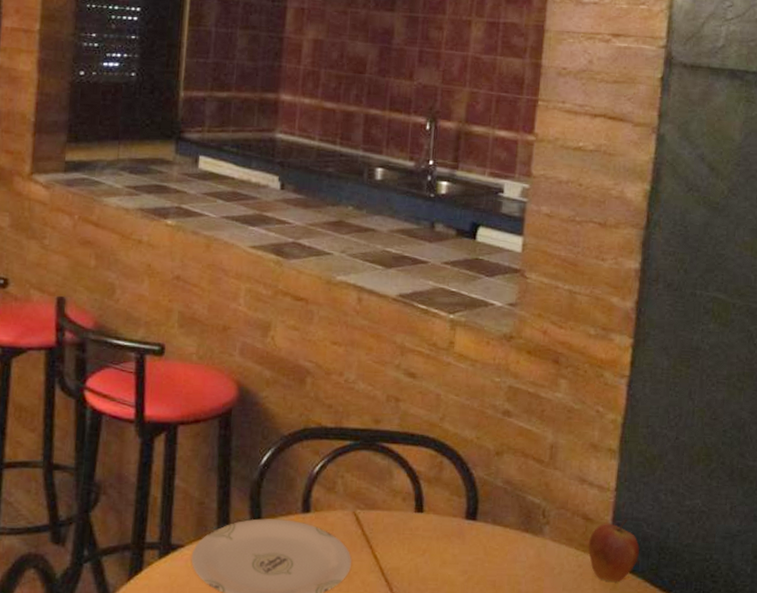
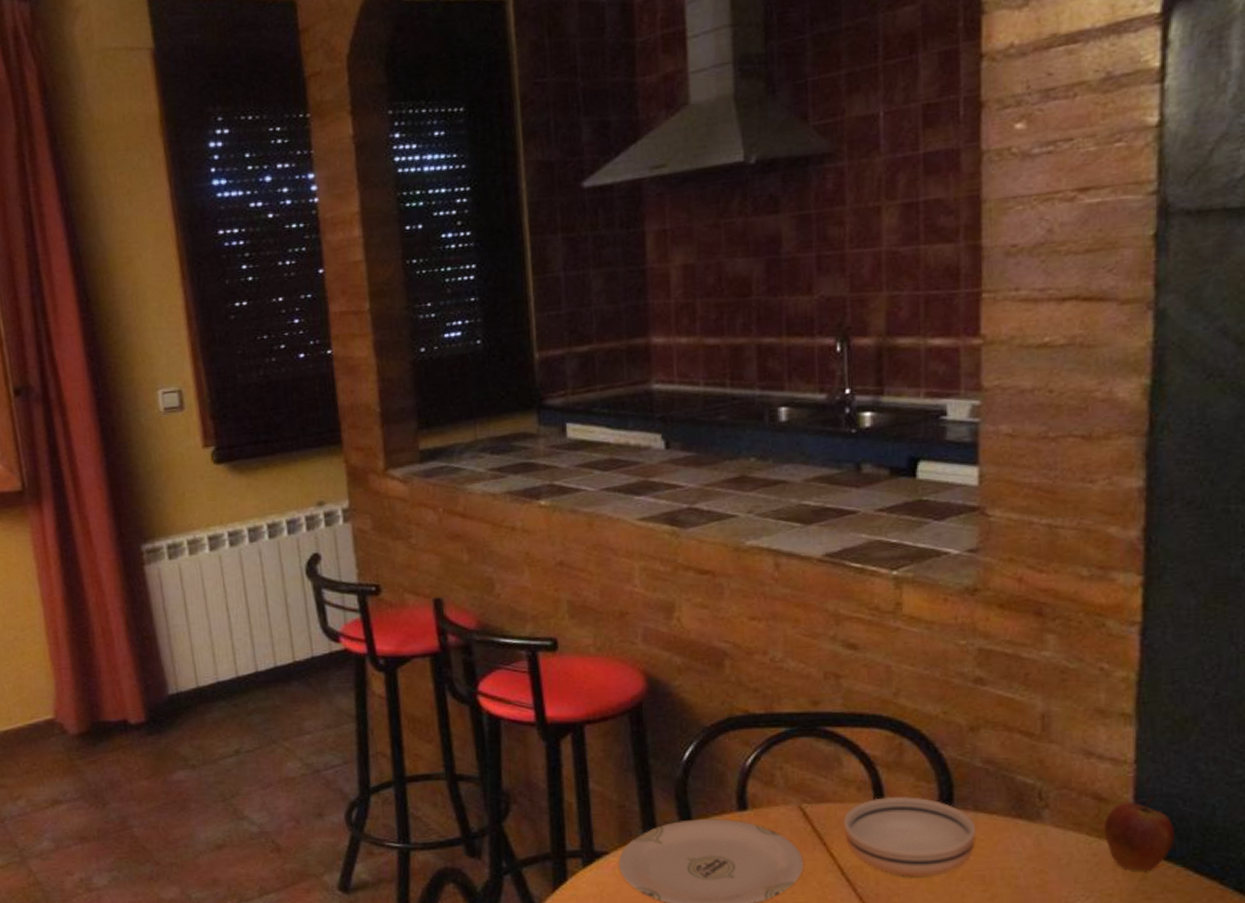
bowl: none [388,507,493,581] -> present [843,795,977,878]

